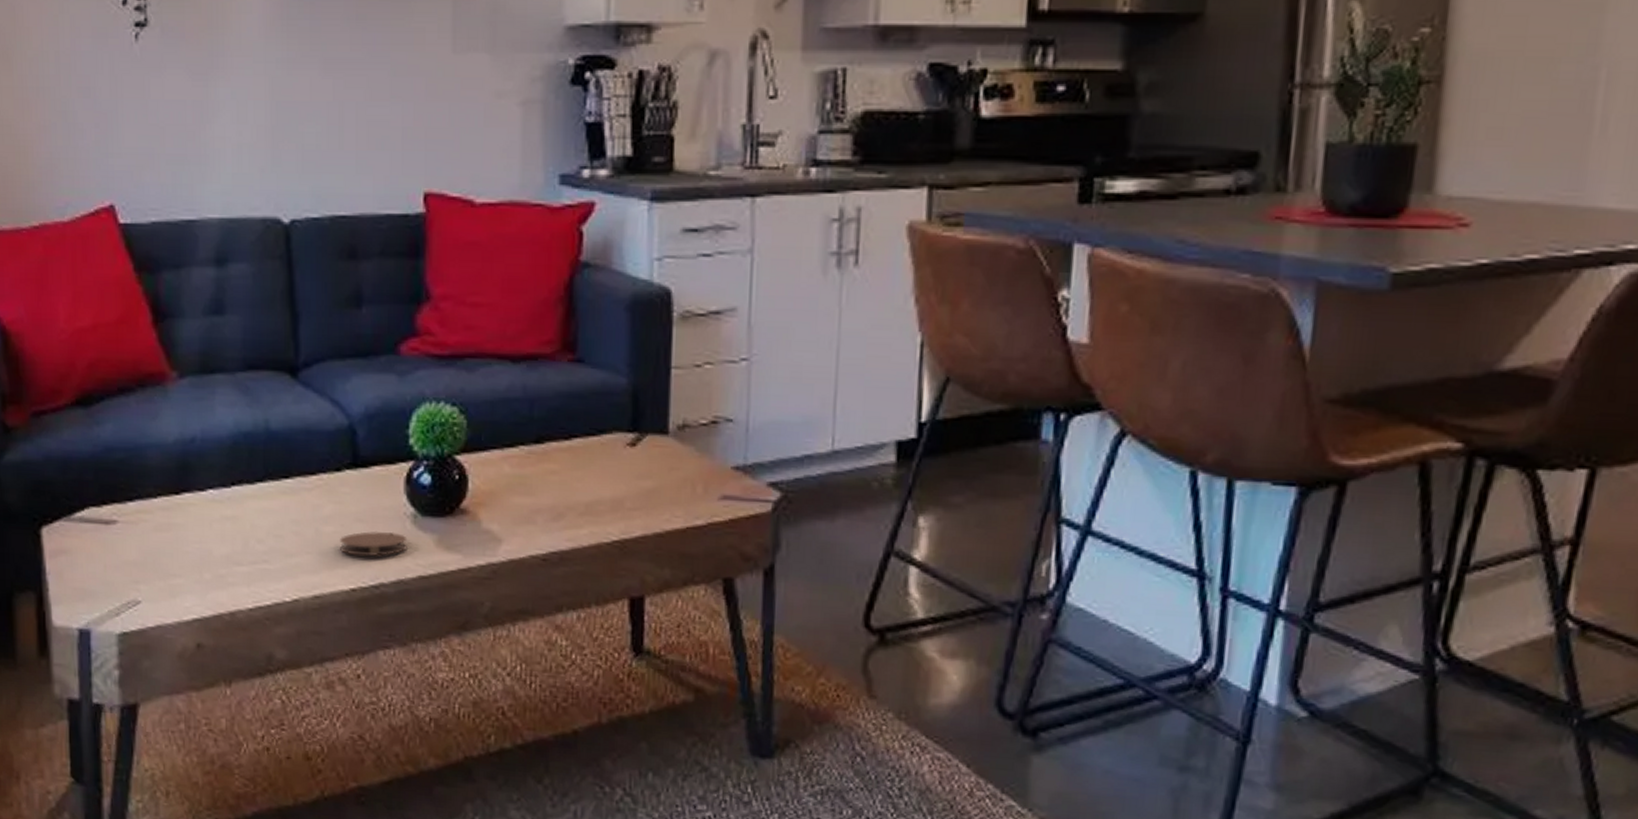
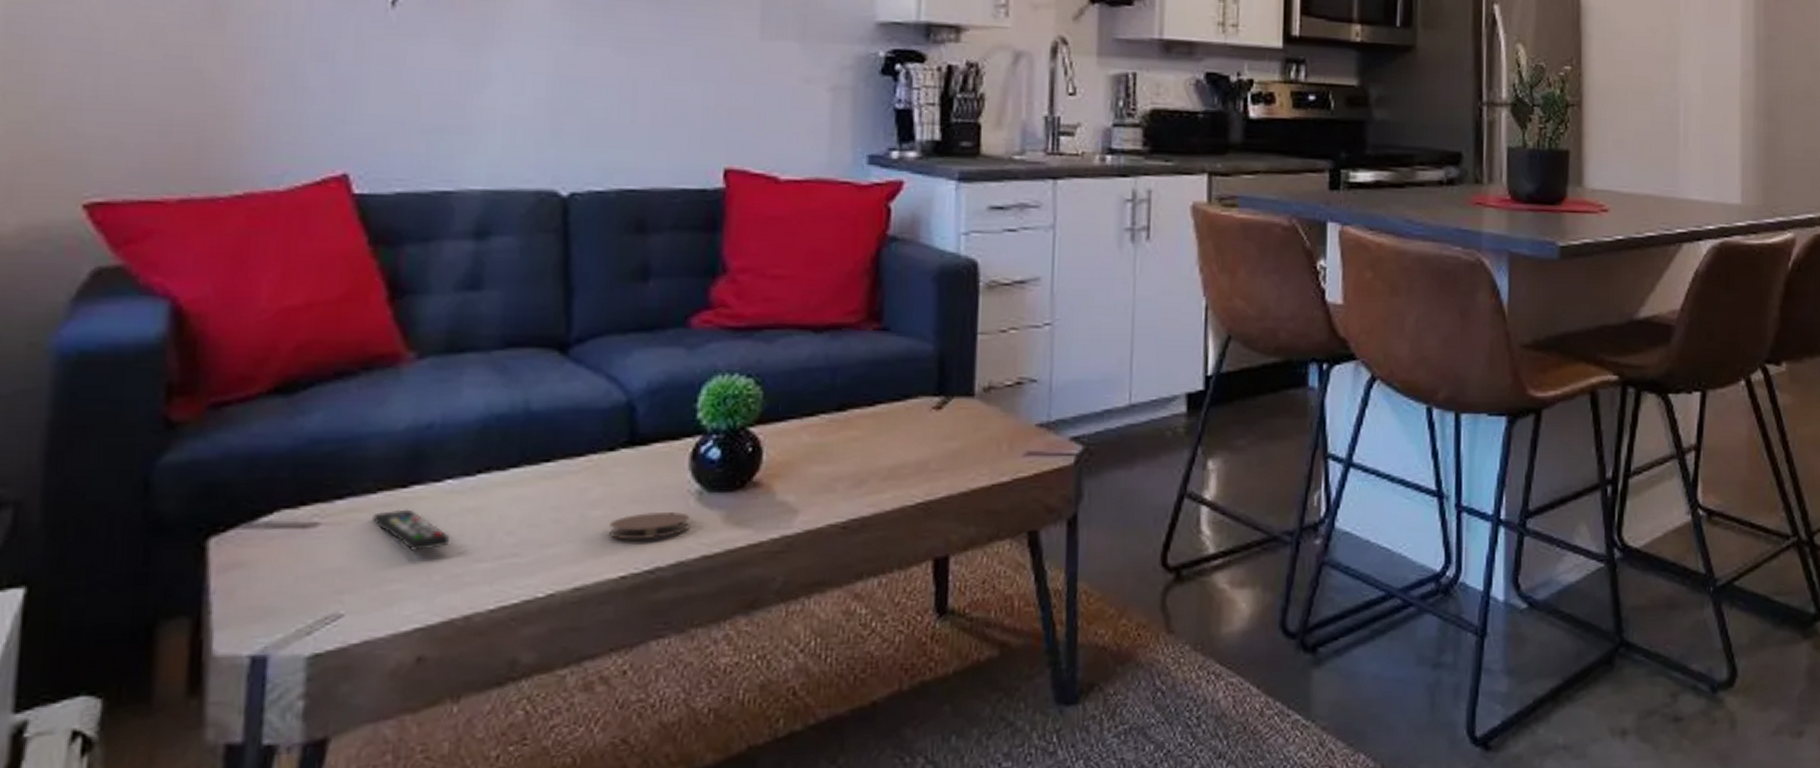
remote control: none [156,513,215,552] -> present [372,509,451,552]

